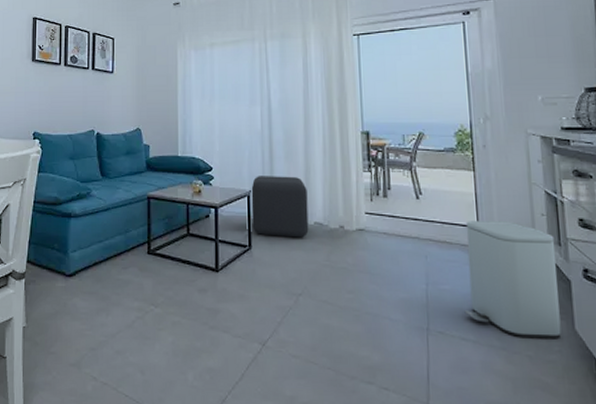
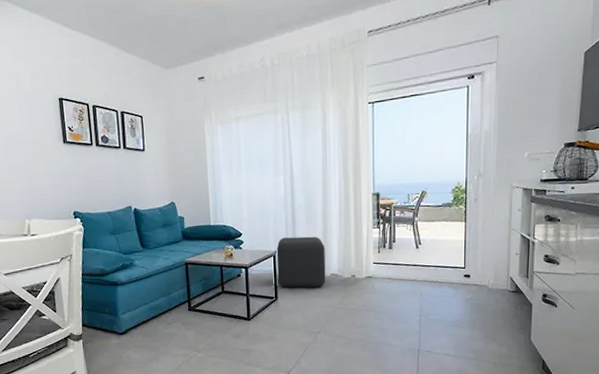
pedal bin: present [464,221,562,340] -> none [448,261,524,350]

